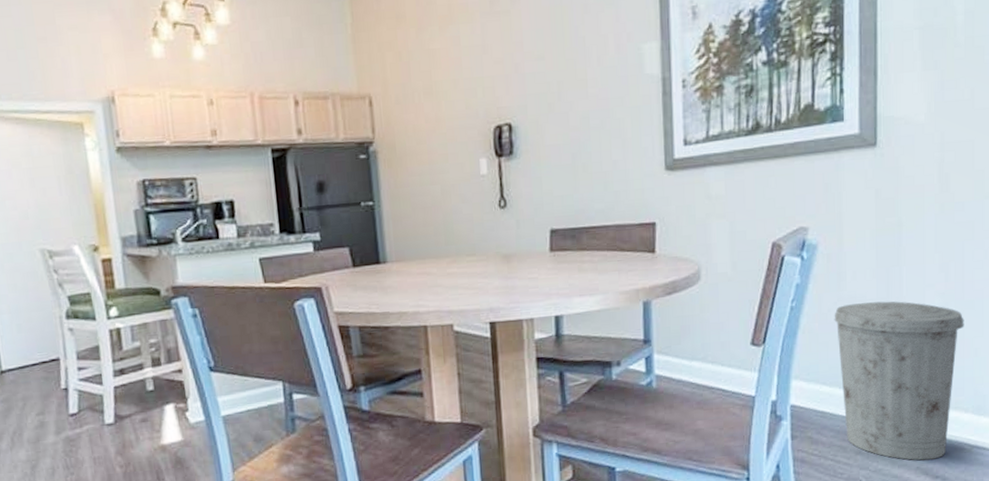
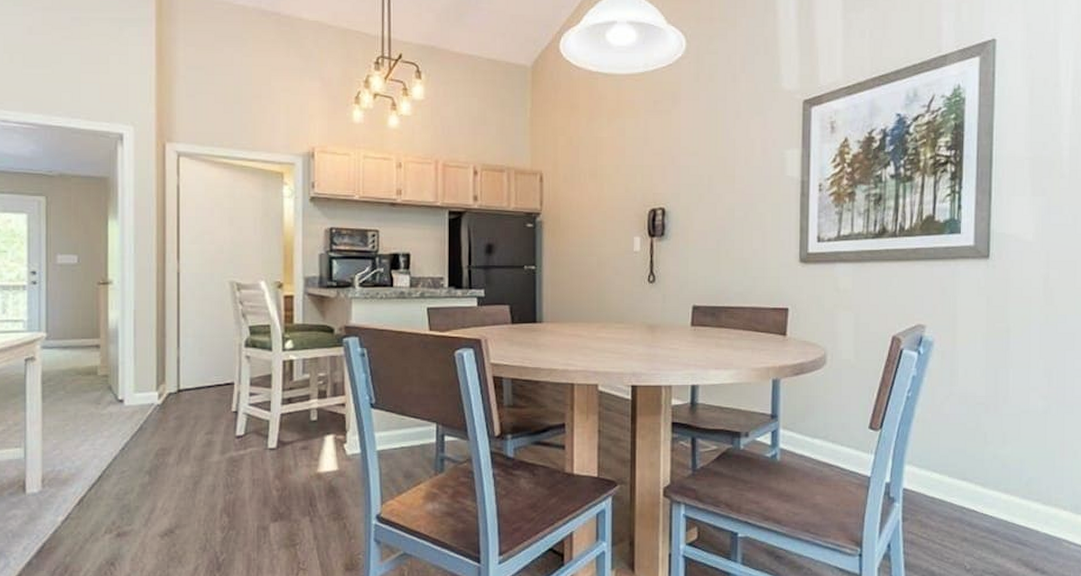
trash can: present [834,301,964,461] -> none [946,399,1065,552]

